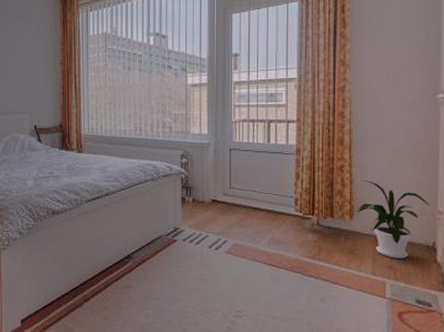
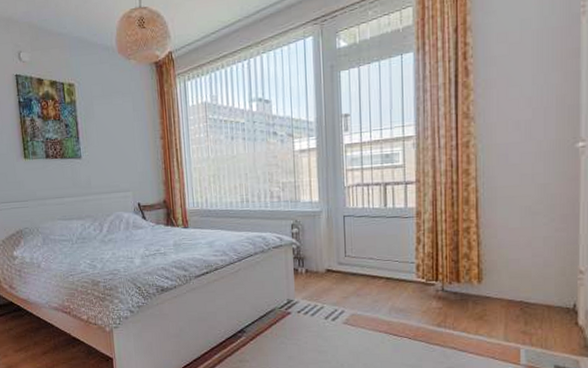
house plant: present [357,179,430,258] -> none [486,240,569,323]

